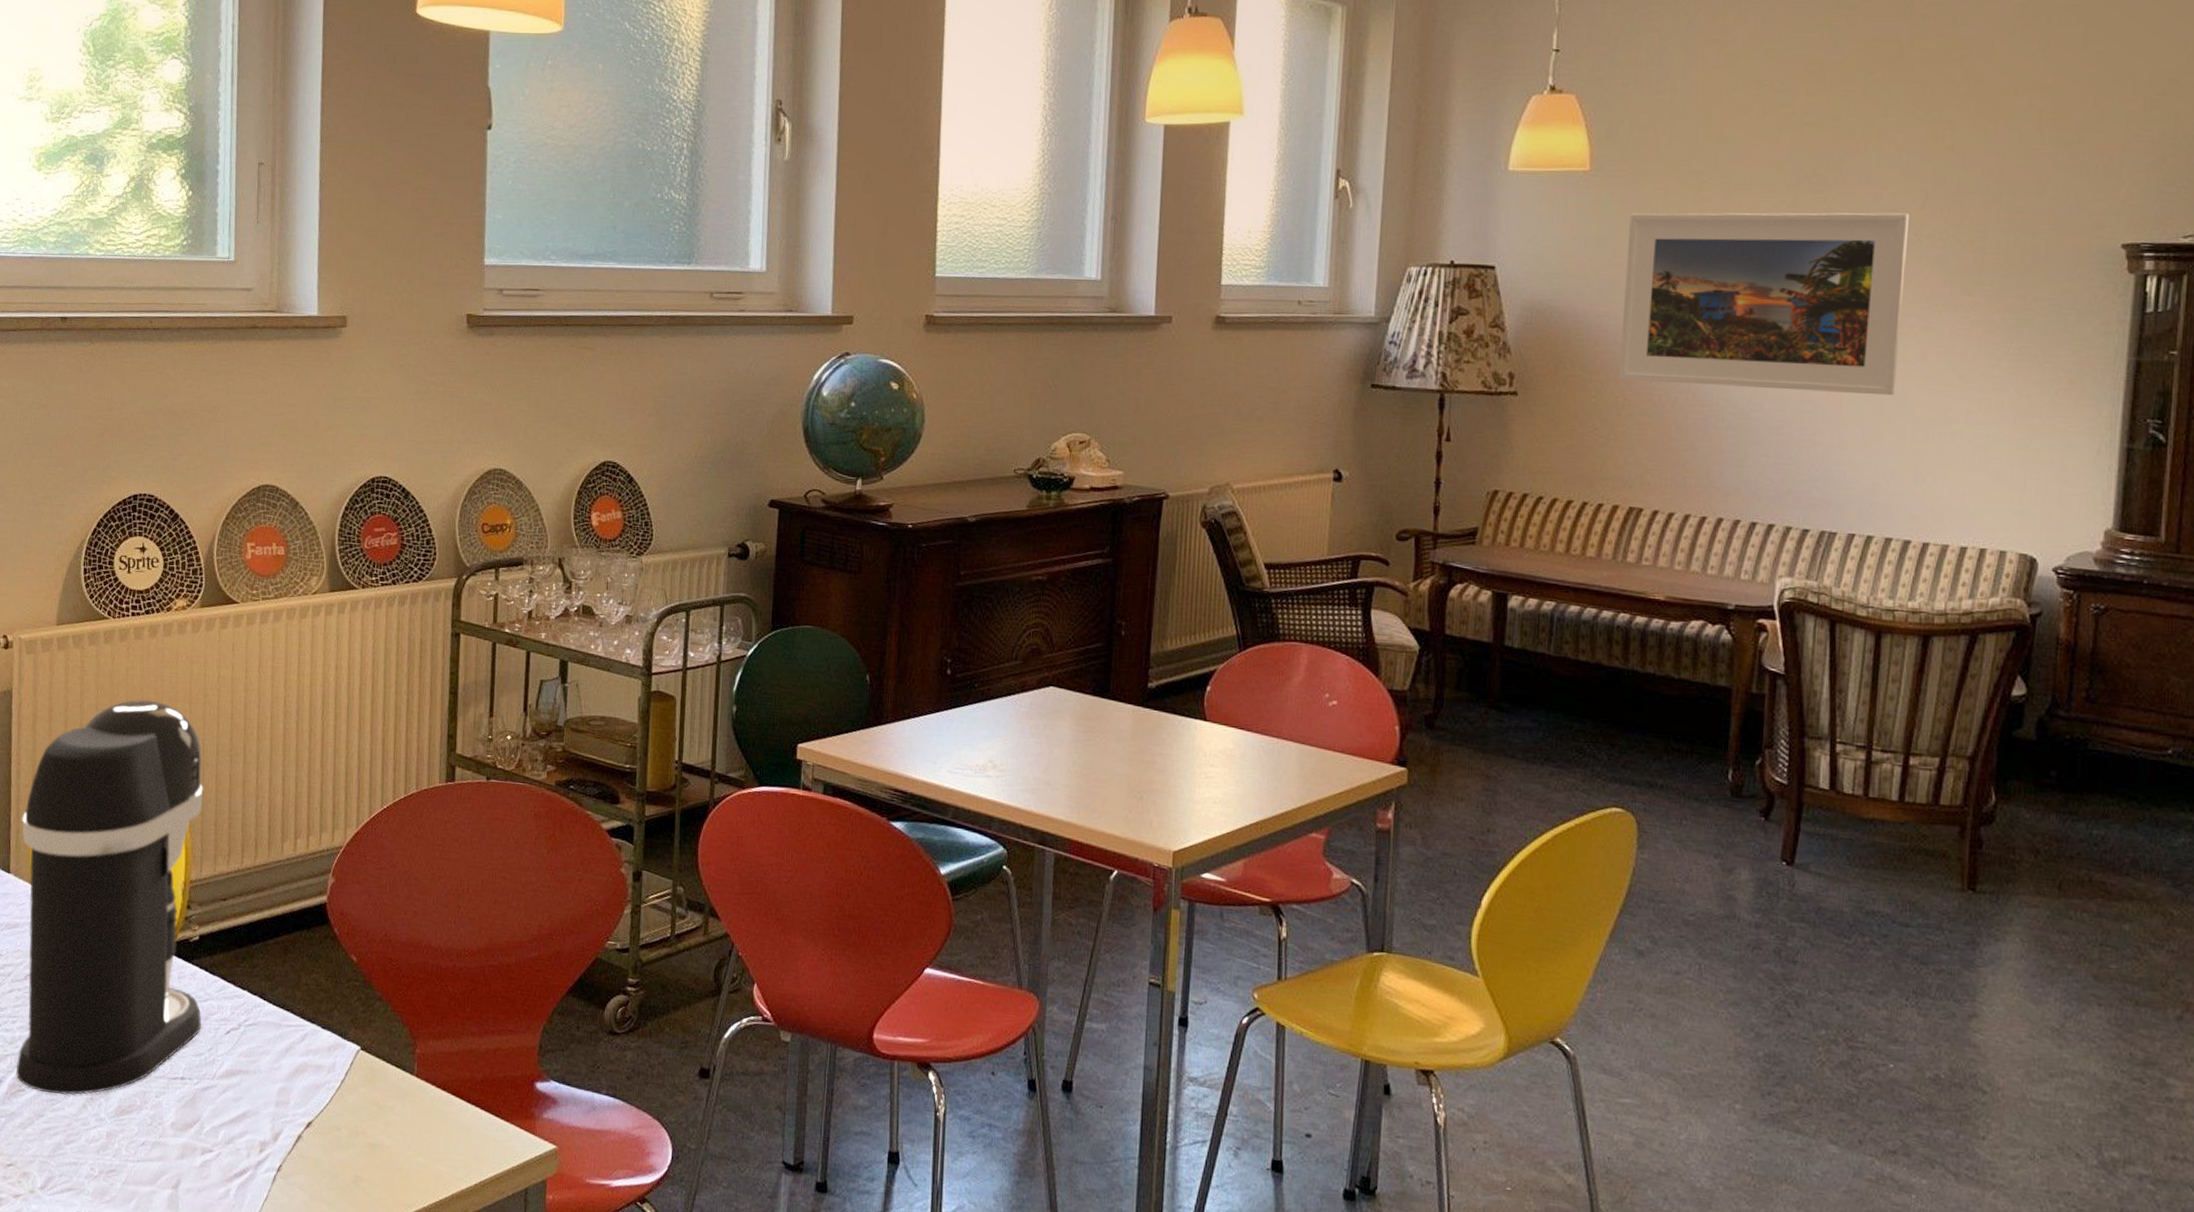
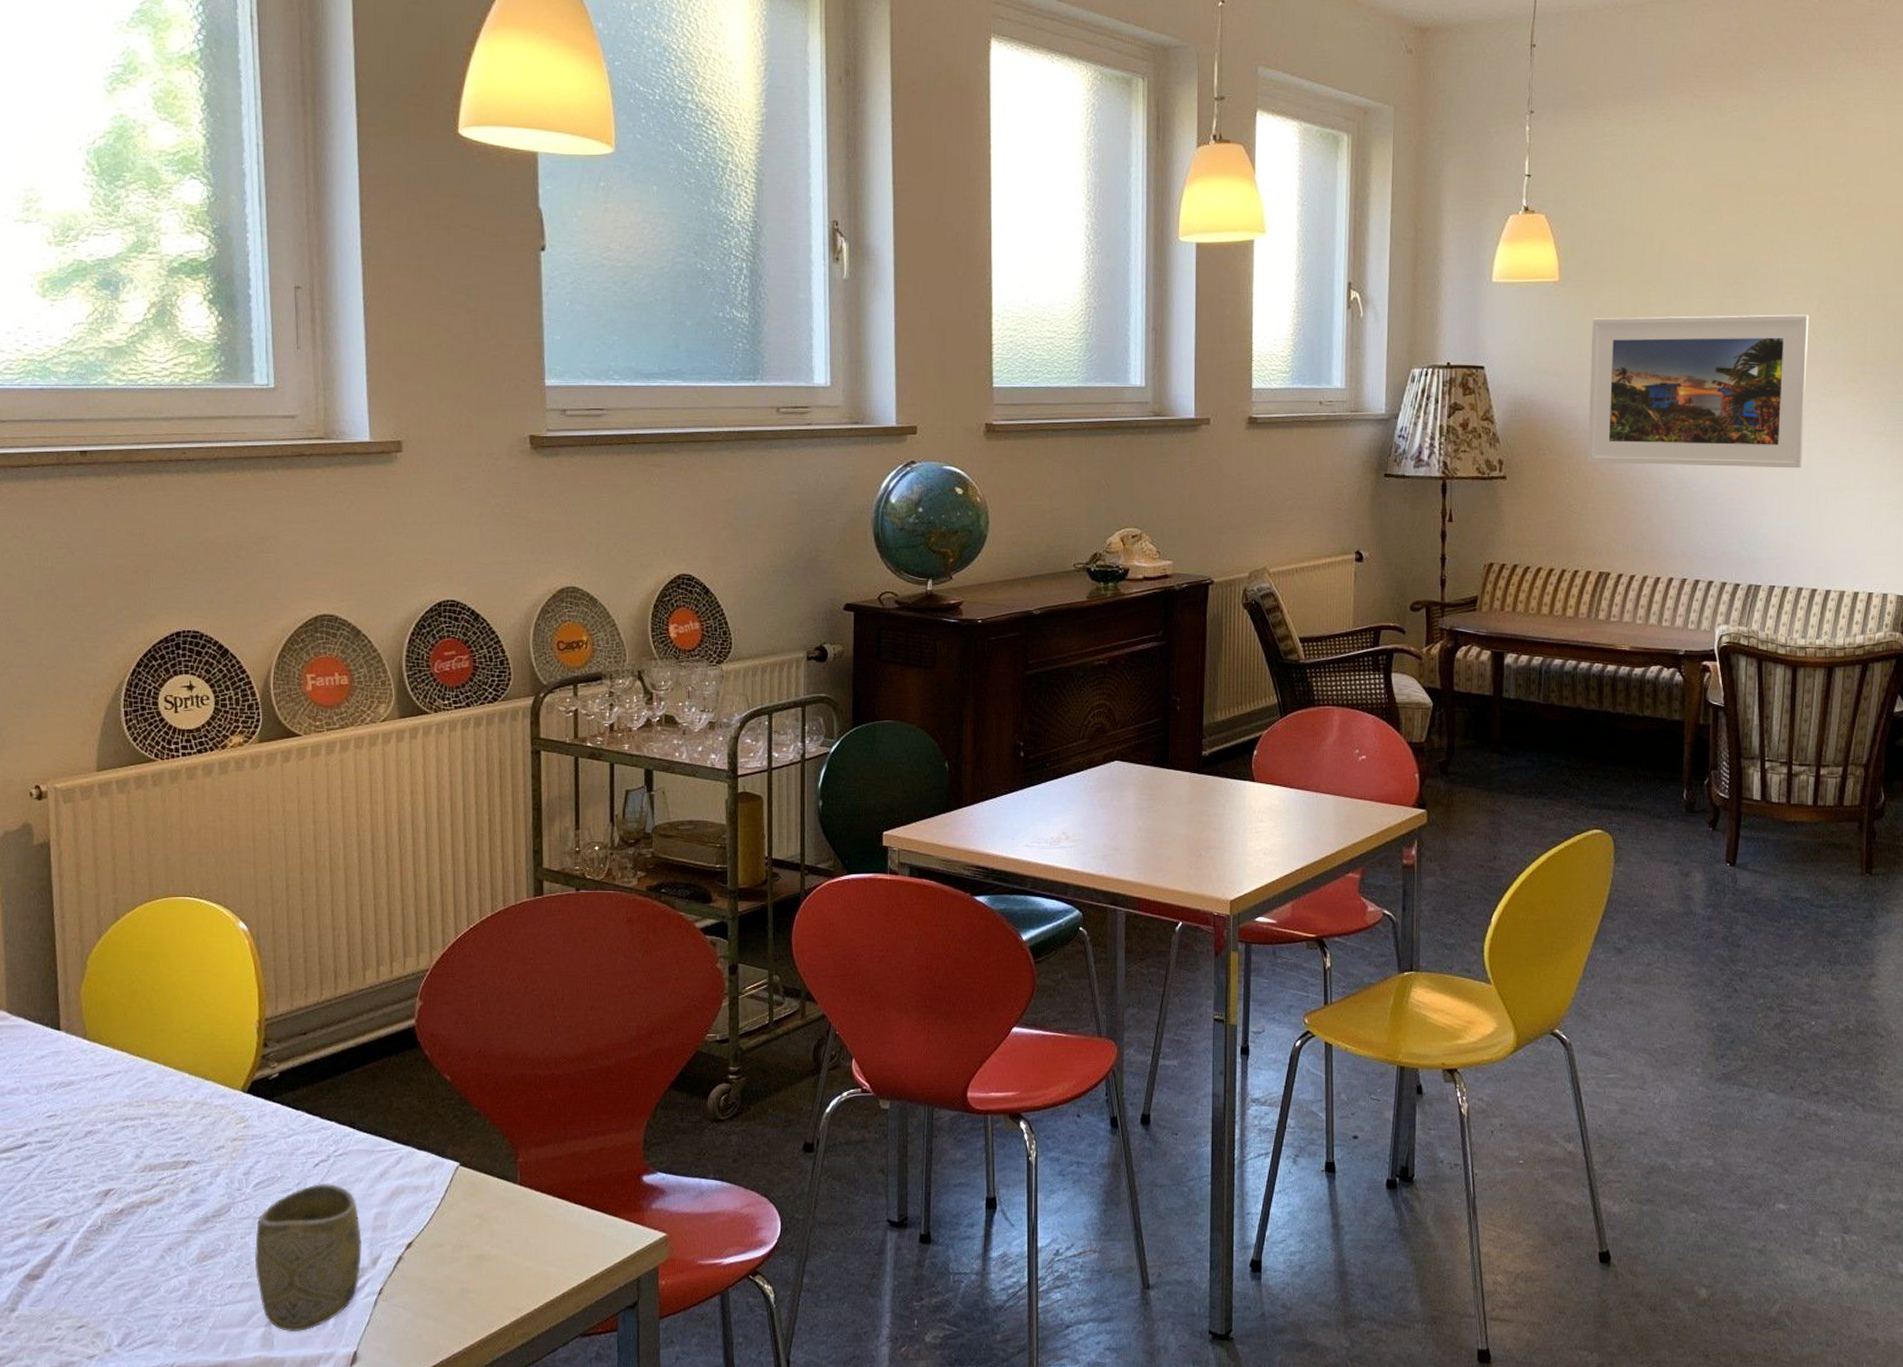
coffee maker: present [16,699,203,1096] -> none [69,840,287,1249]
cup: none [166,1051,265,1198] -> present [254,1183,362,1332]

